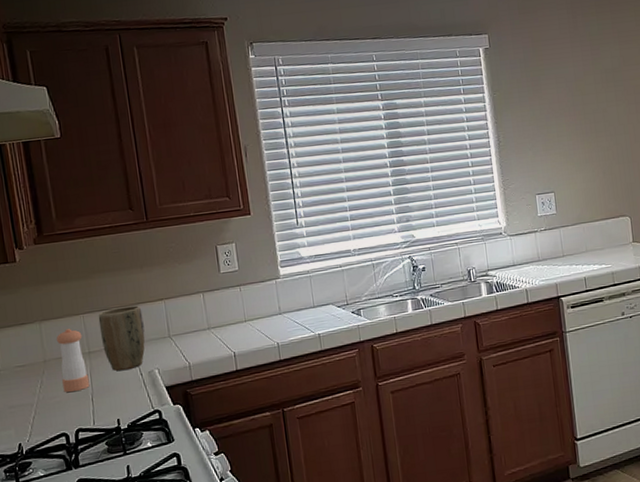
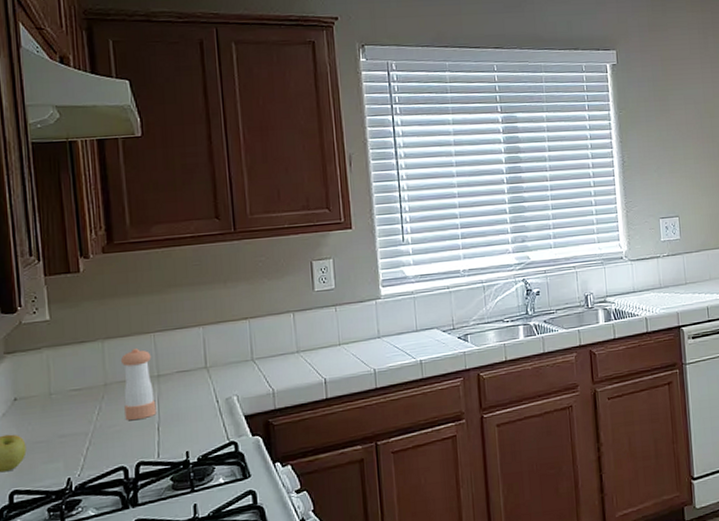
plant pot: present [98,305,145,371] -> none [171,324,225,397]

